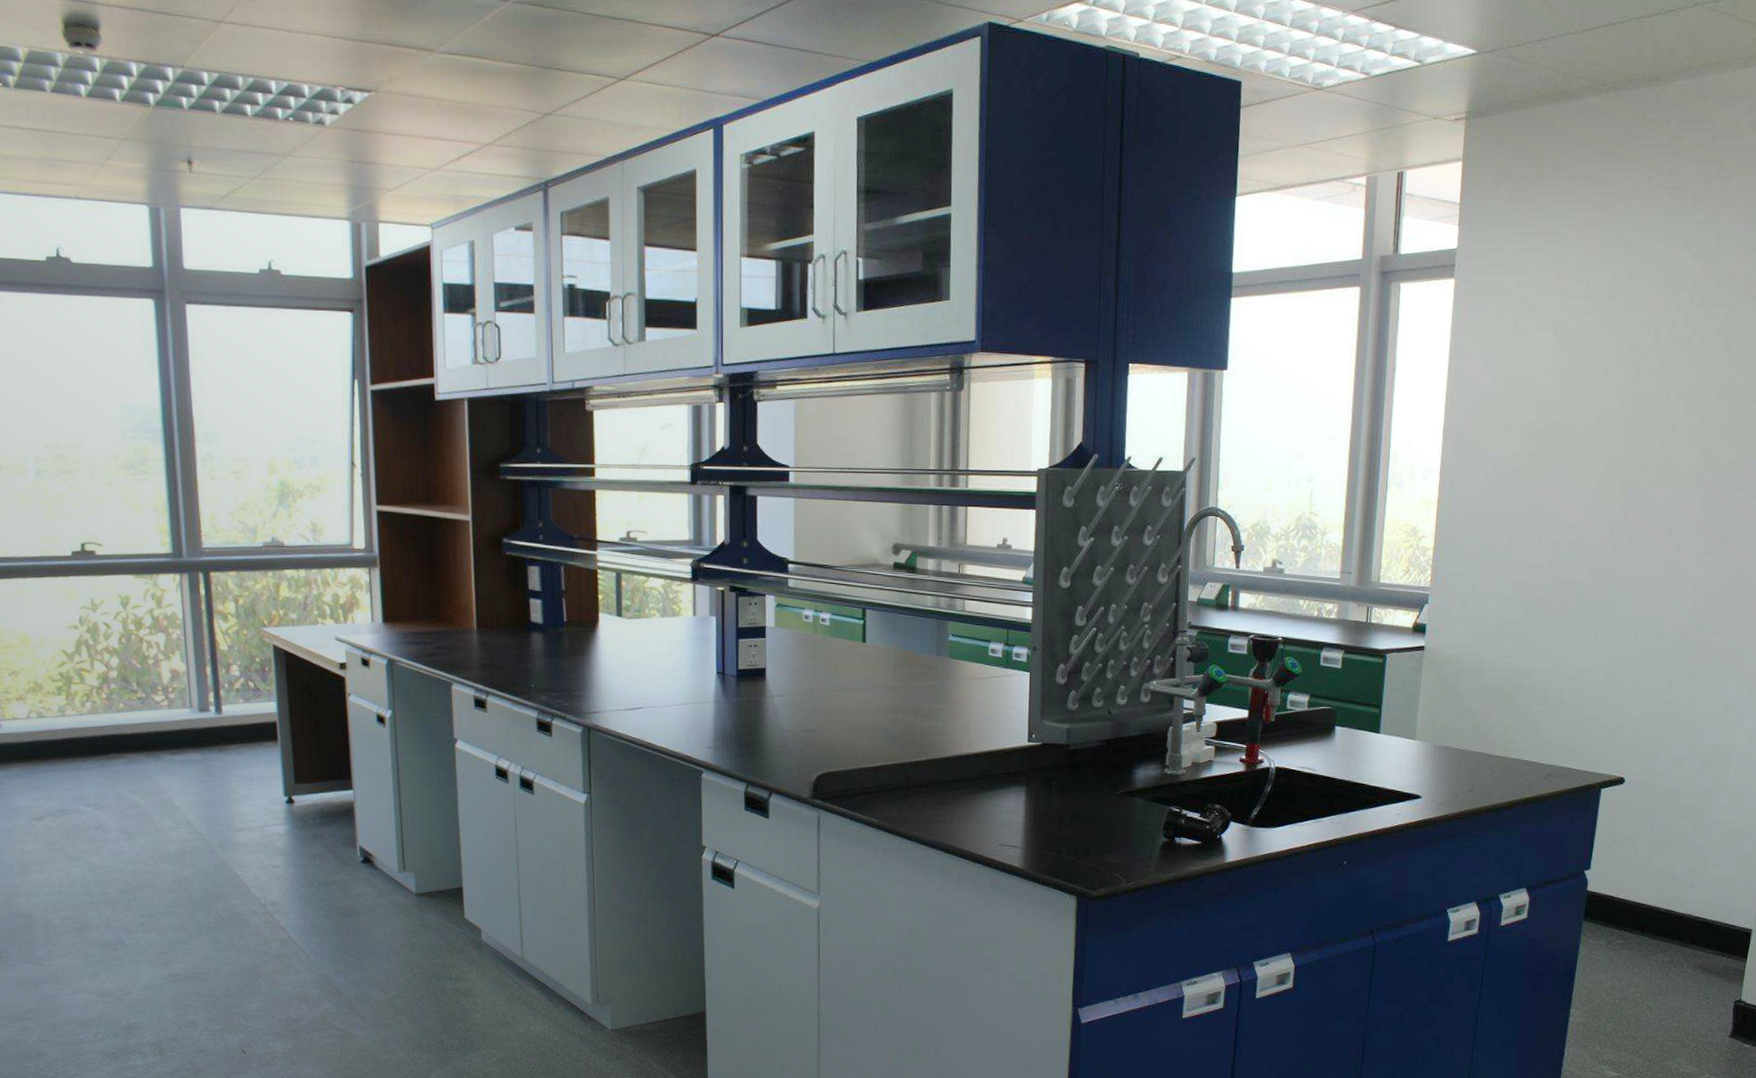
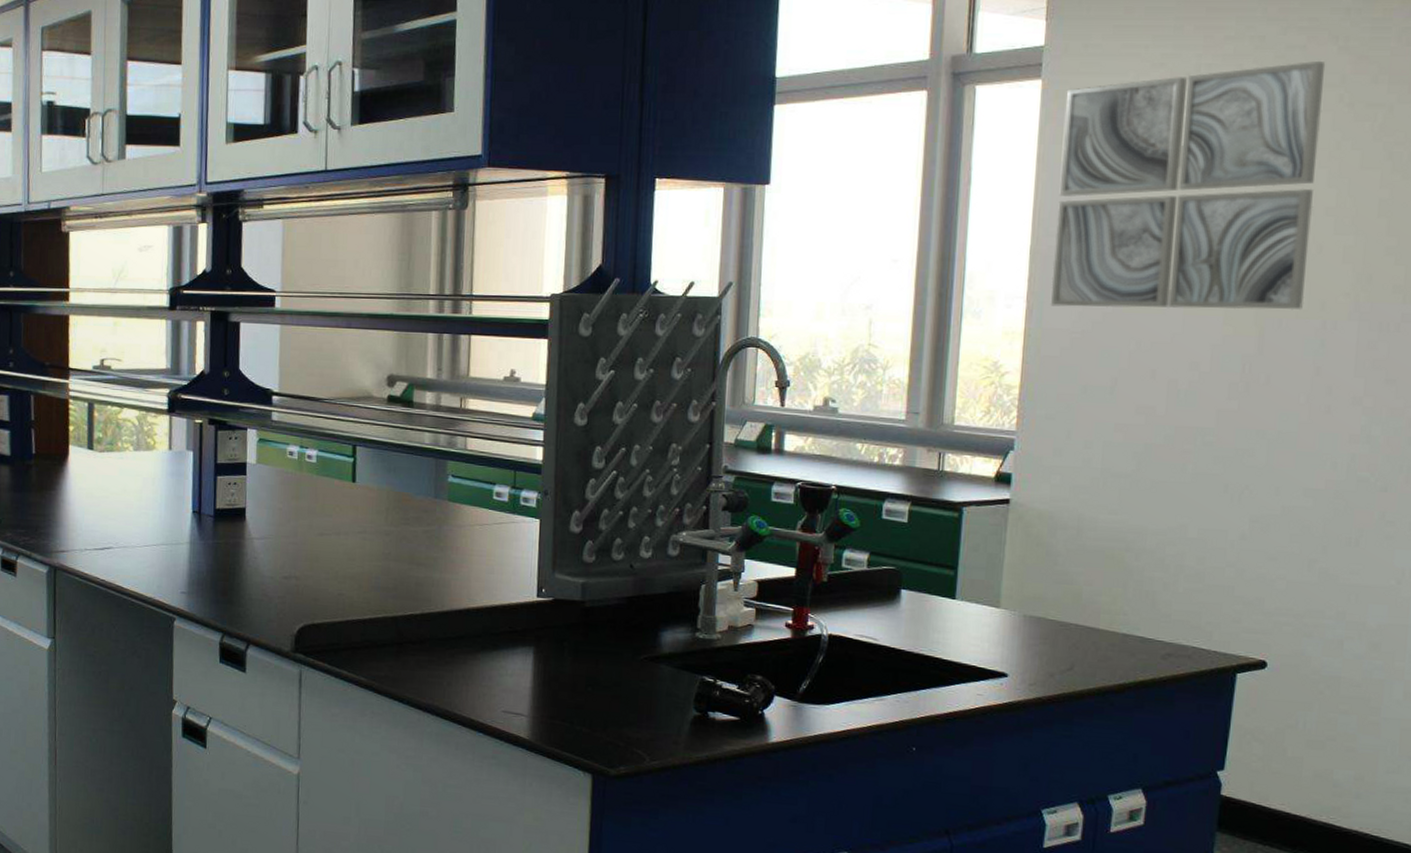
wall art: none [1460,266,1681,481] -> present [1051,60,1326,310]

